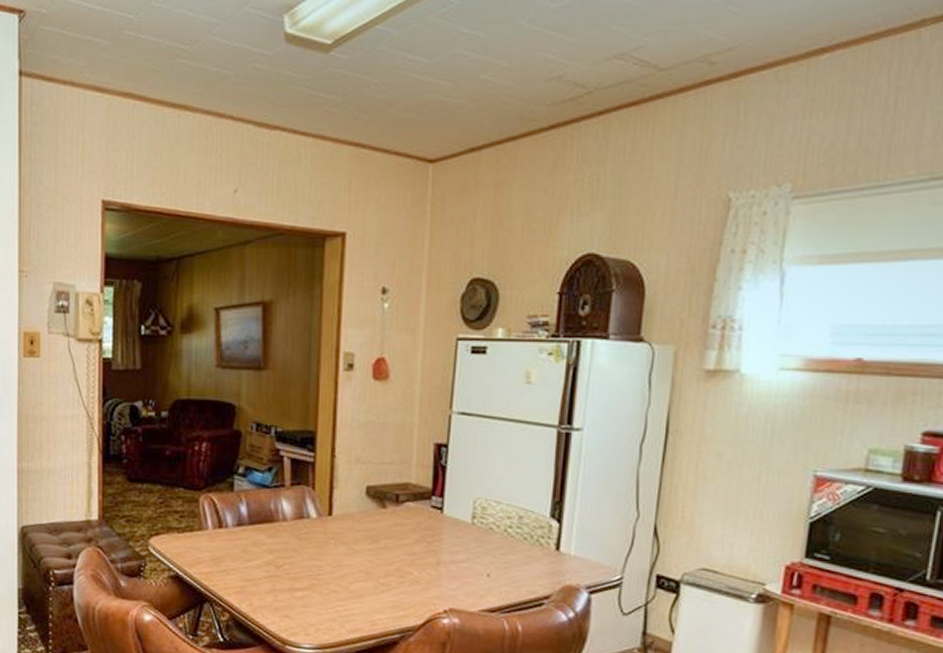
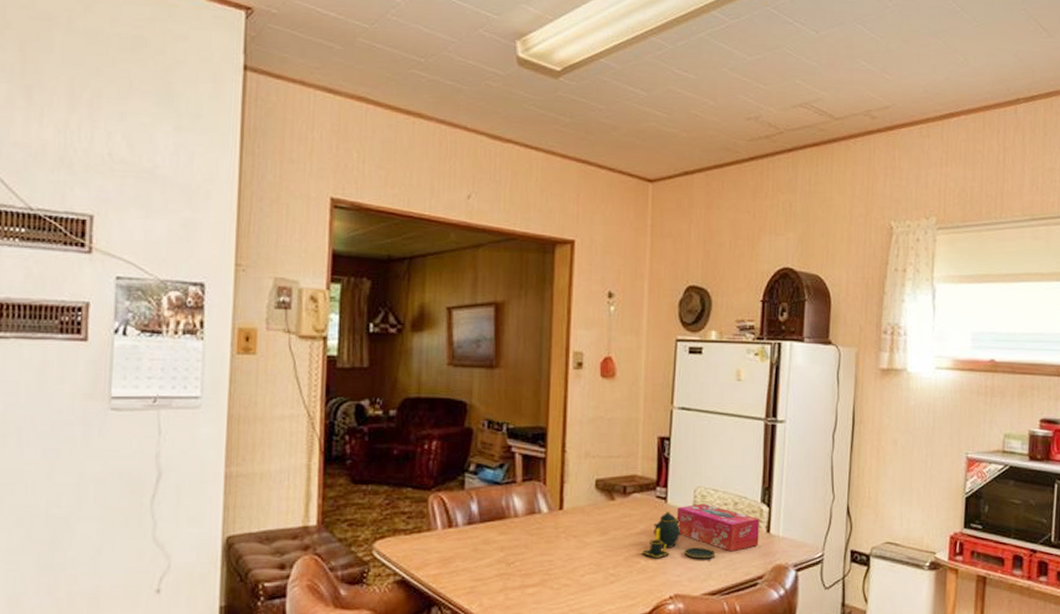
teapot: none [414,521,496,575] -> present [642,510,716,560]
tissue box: none [454,515,548,569] -> present [677,503,759,552]

